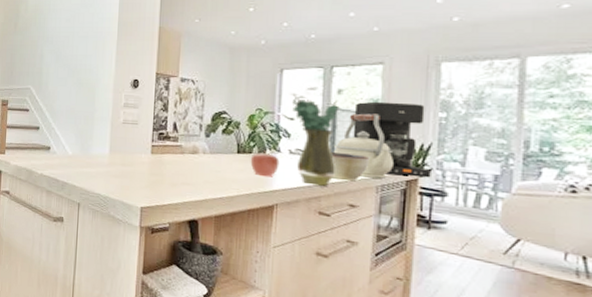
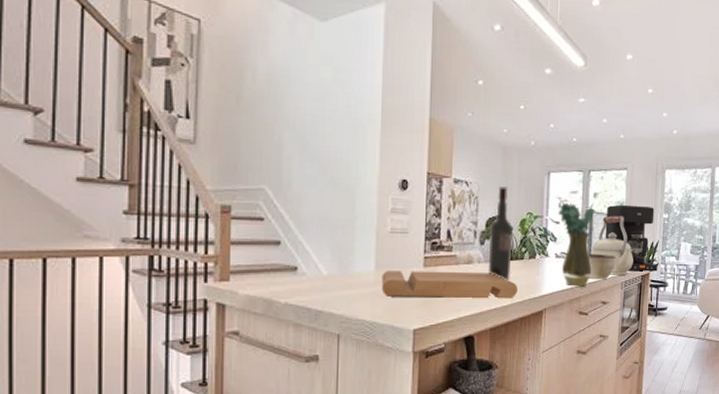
cutting board: none [114,155,245,189] -> present [381,271,517,298]
wine bottle: none [213,84,240,173] -> present [488,186,513,281]
fruit: present [250,150,280,176] -> none [522,256,548,281]

